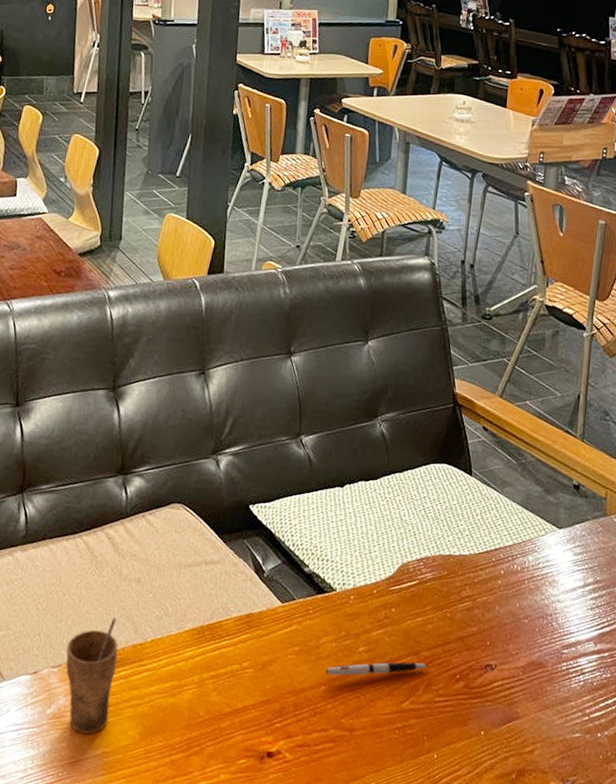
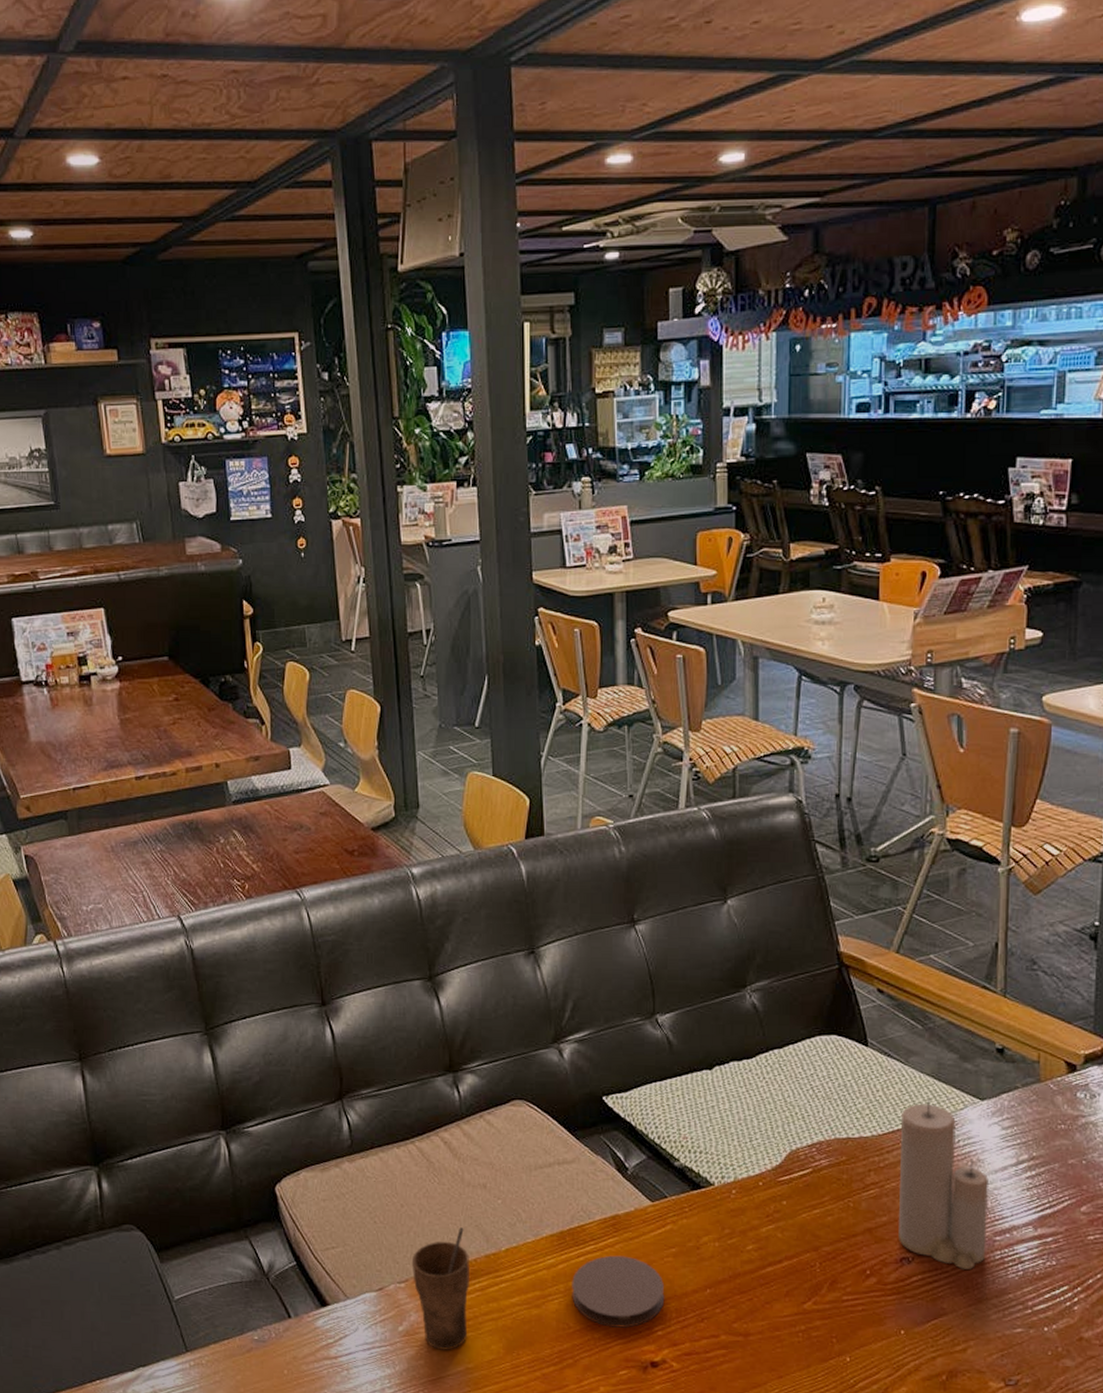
coaster: none [204,650,285,719] -> present [572,1255,665,1328]
pen: present [326,662,429,676] -> none [710,1259,832,1278]
candle: none [485,524,561,678] -> present [898,1098,988,1269]

